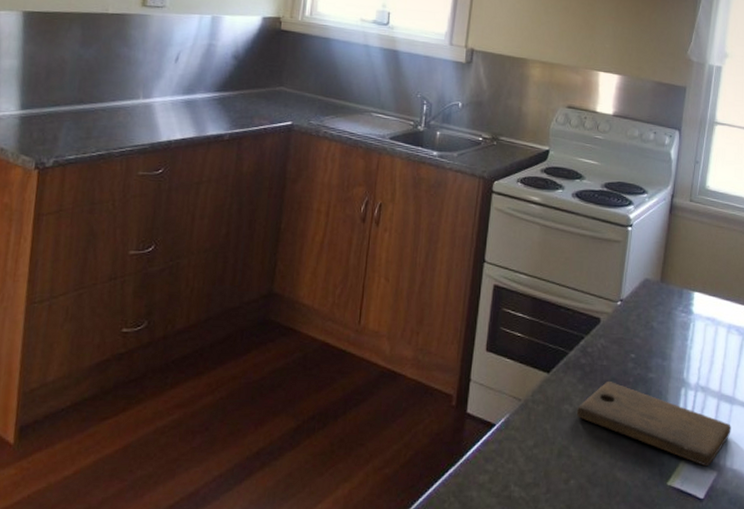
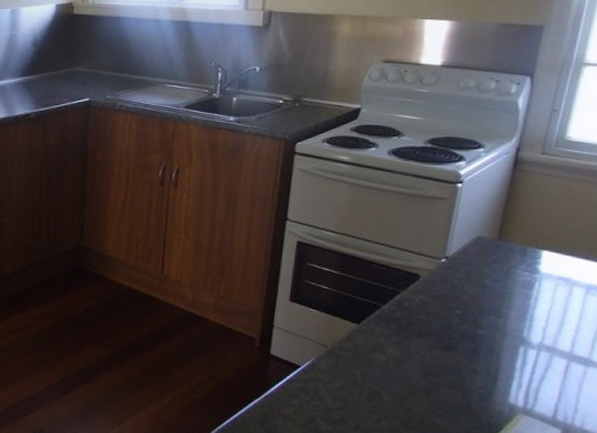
cutting board: present [576,382,731,467] -> none [389,335,584,424]

